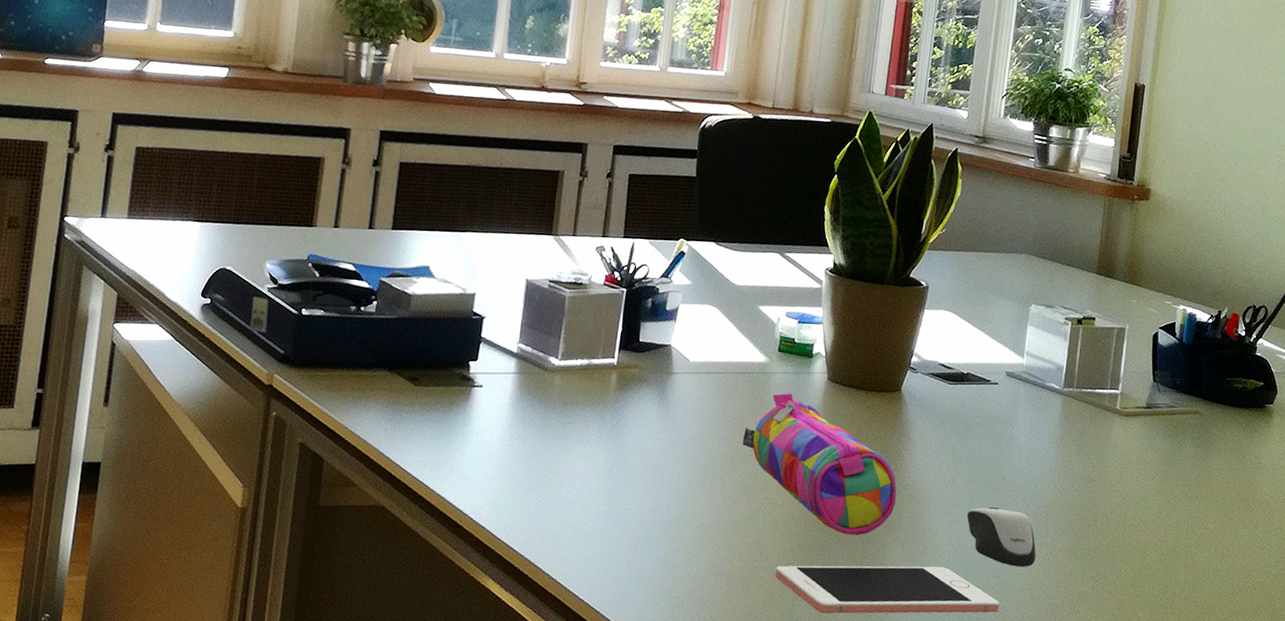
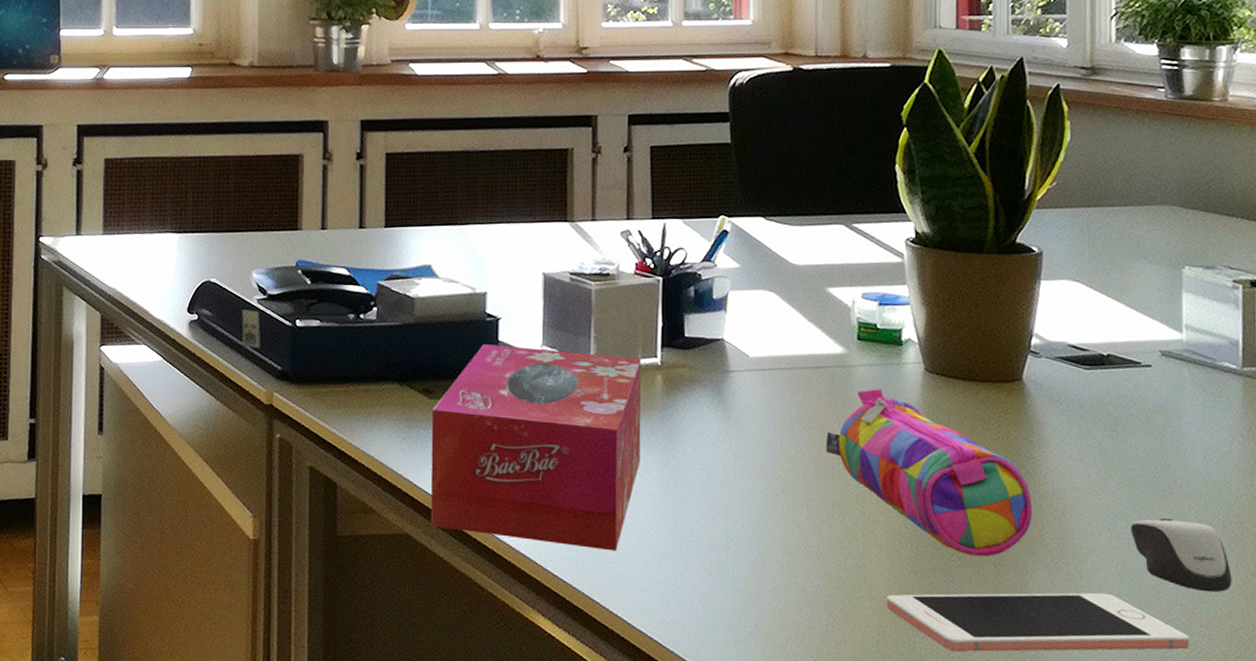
tissue box: none [404,339,601,525] -> present [430,344,642,551]

